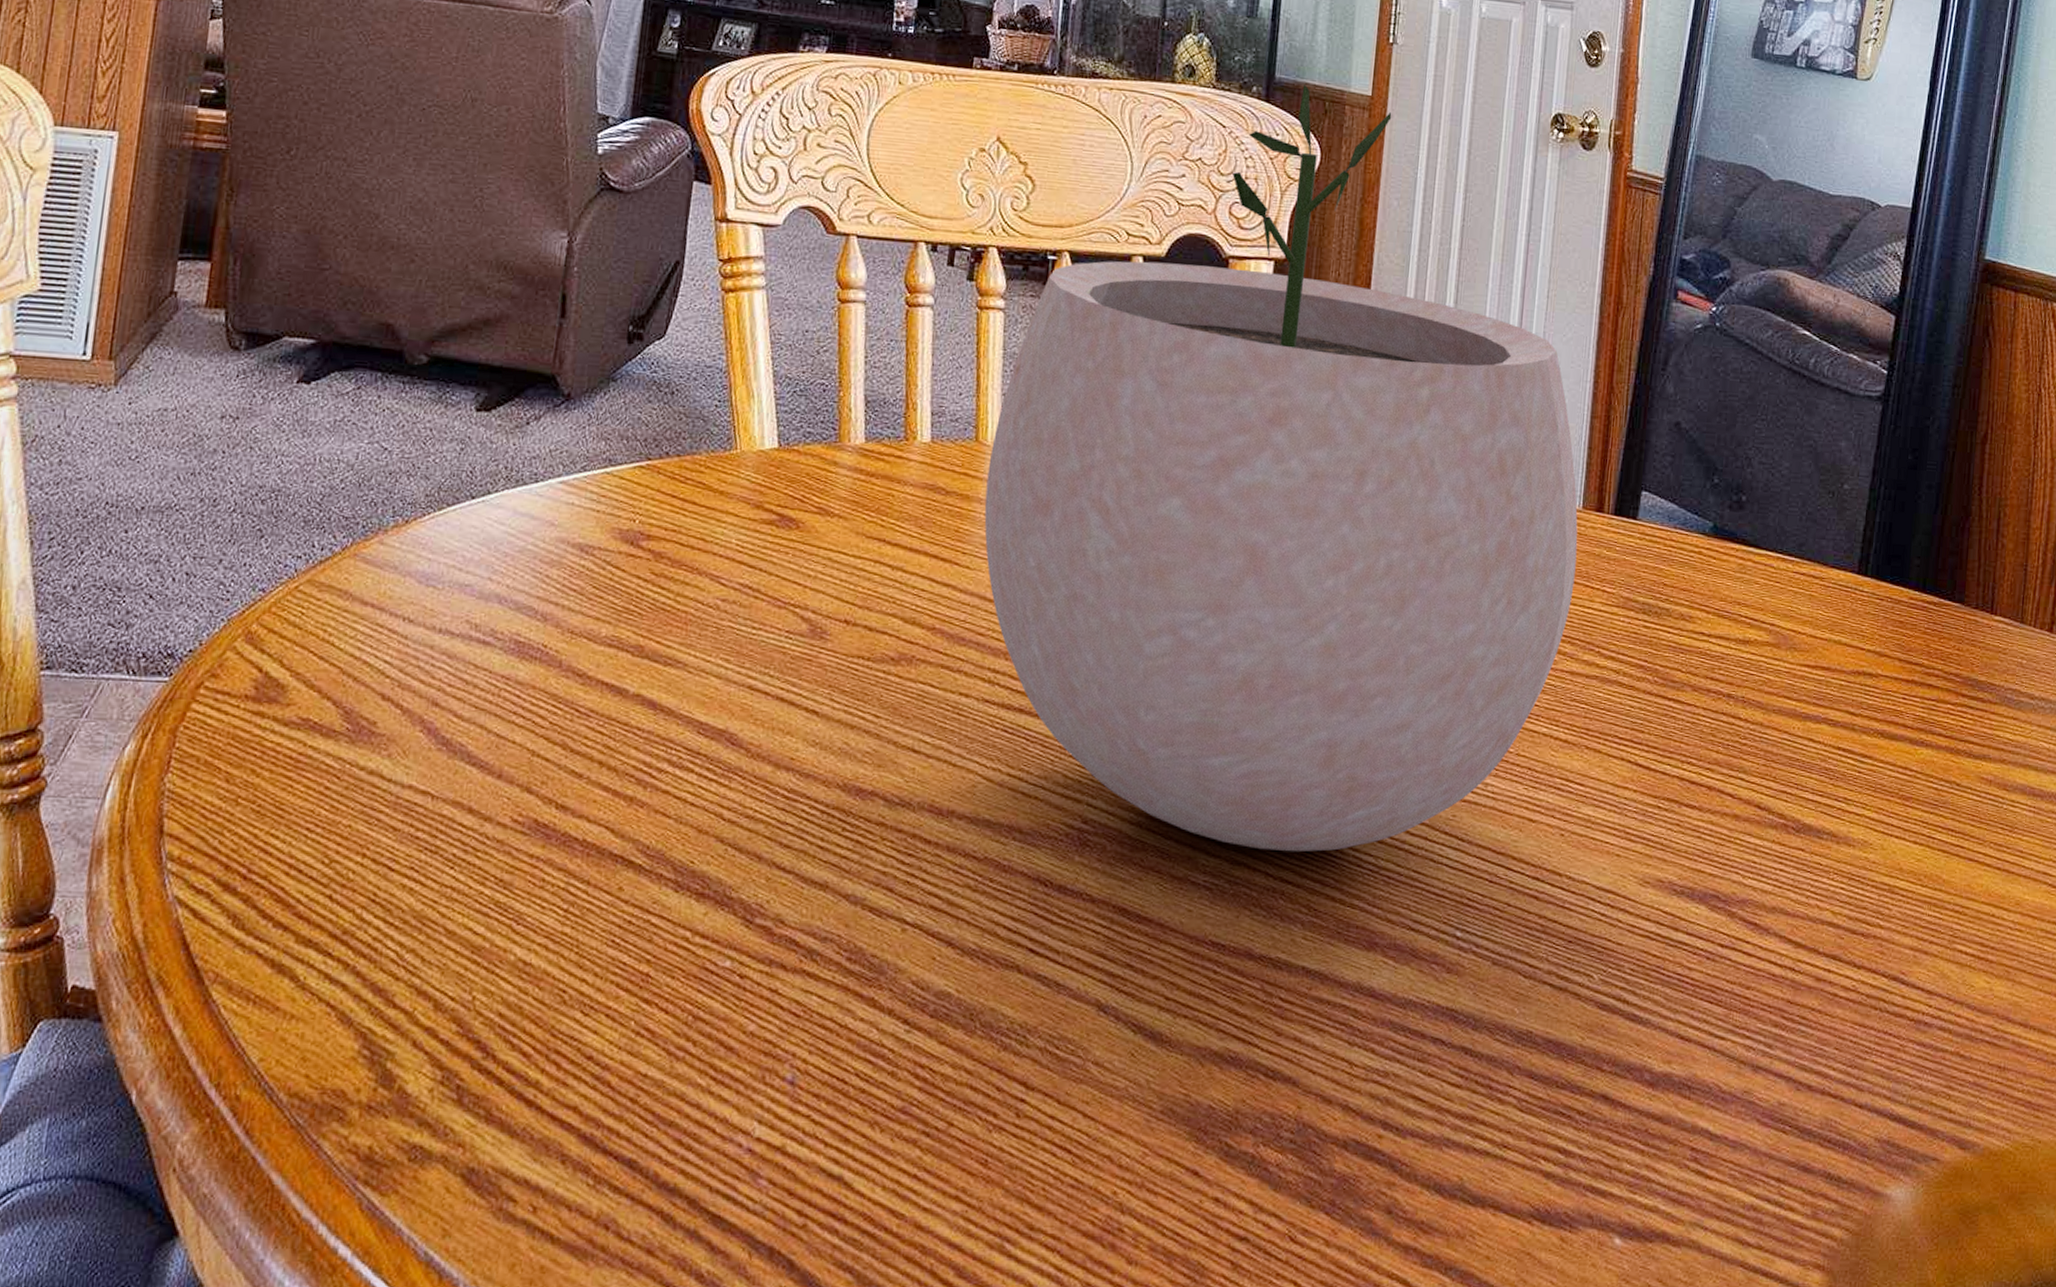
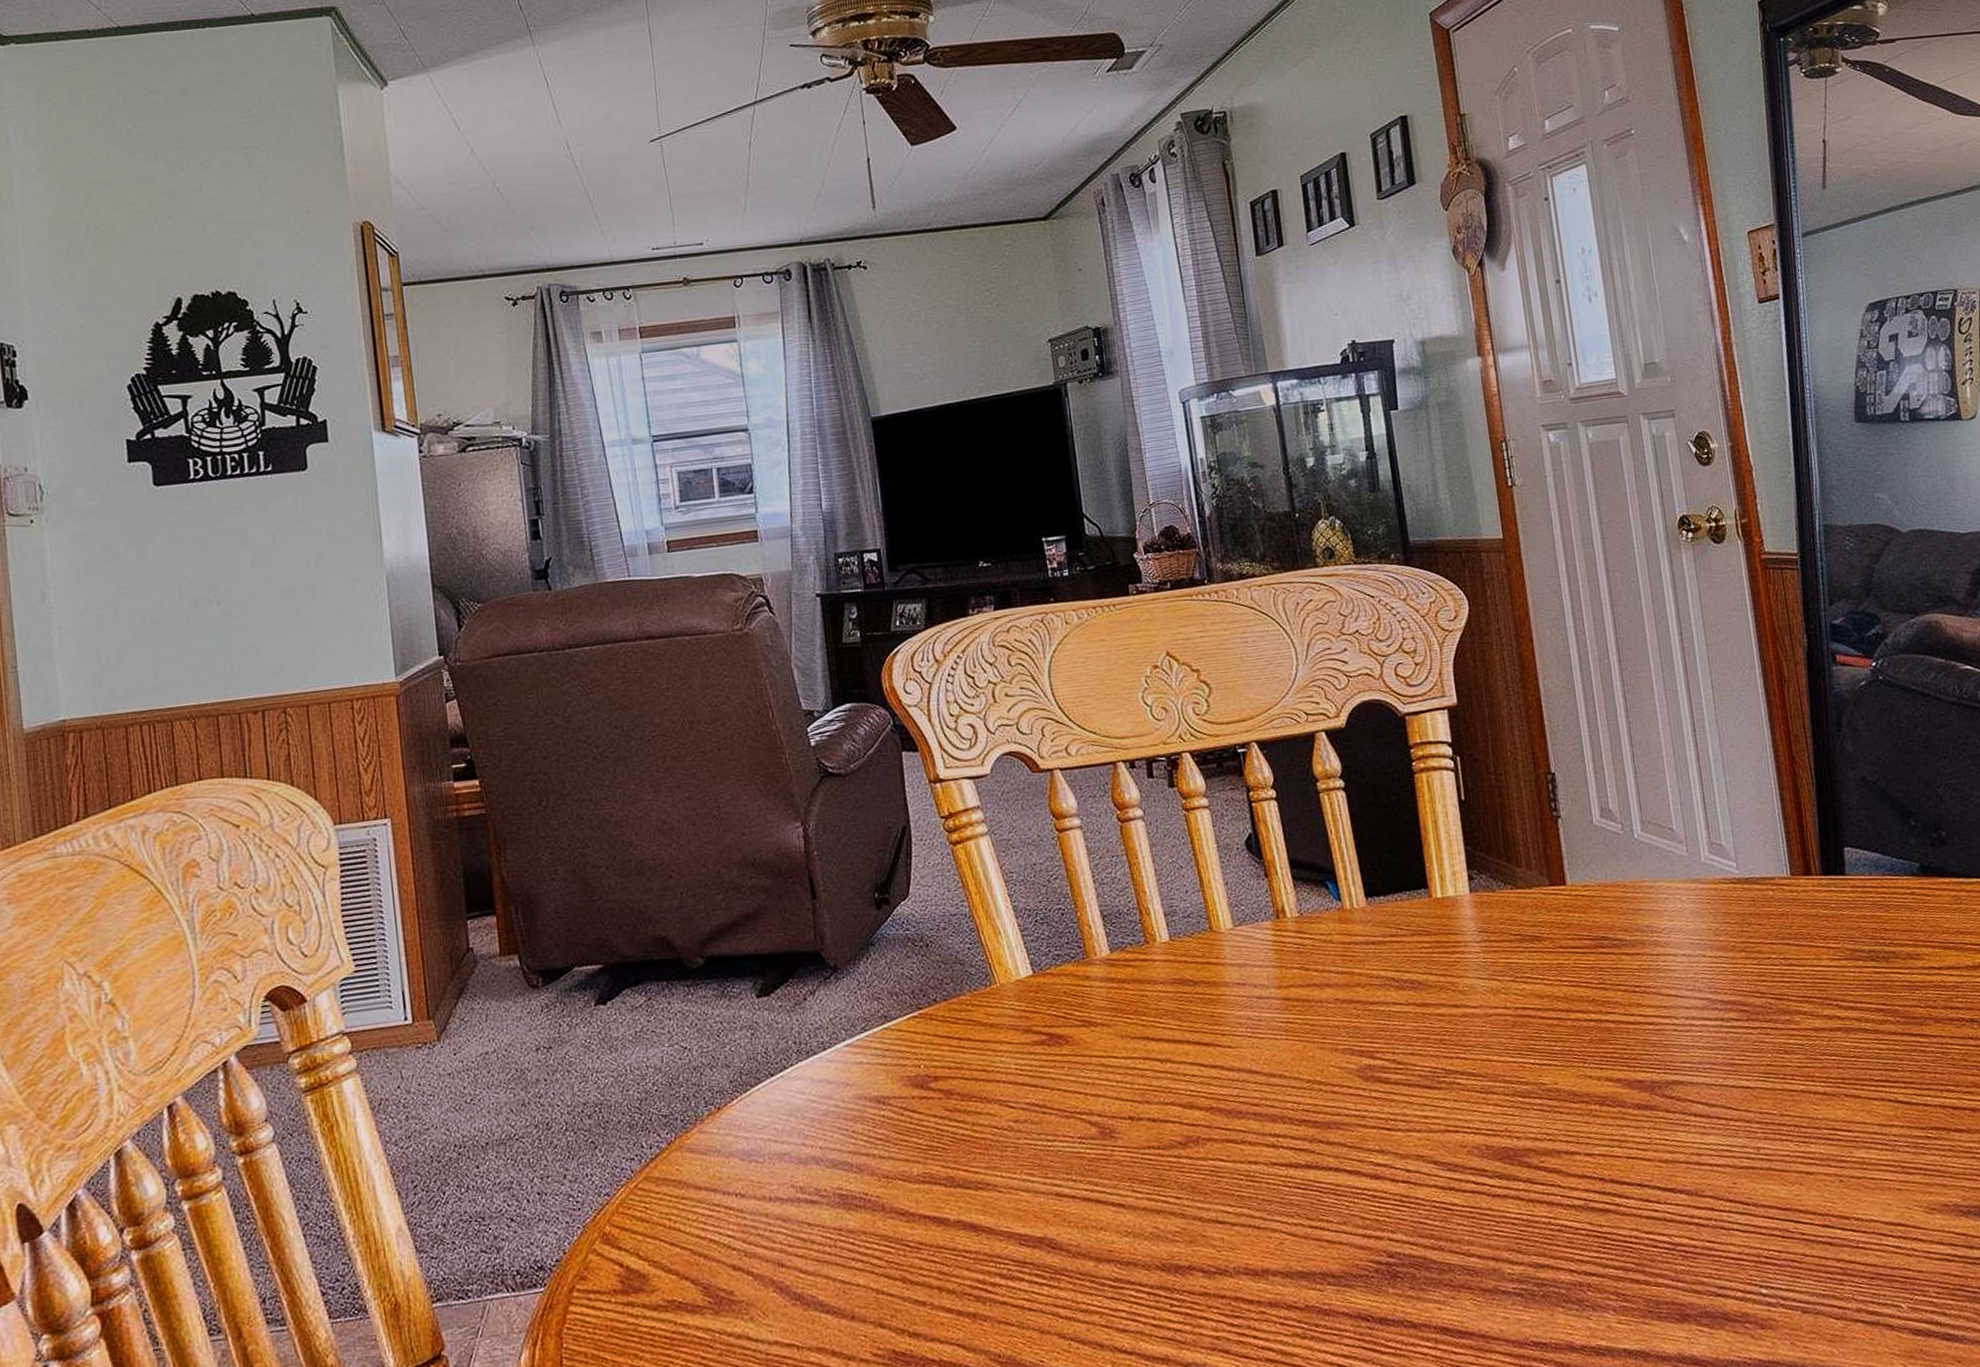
plant pot: present [984,83,1578,852] -> none [1226,541,1800,1250]

